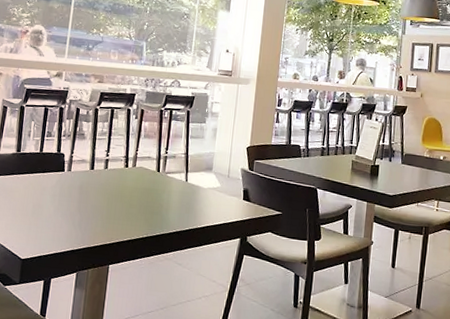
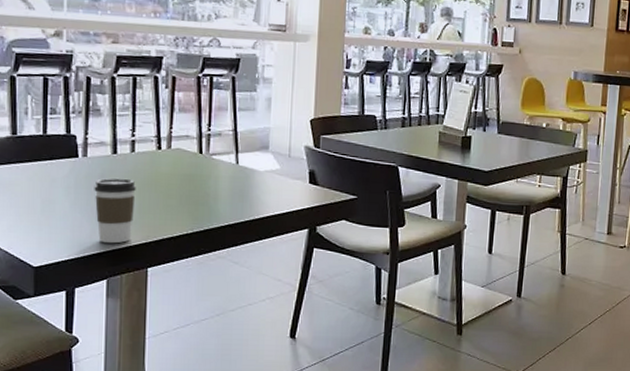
coffee cup: none [73,189,106,243] -> present [94,178,136,244]

